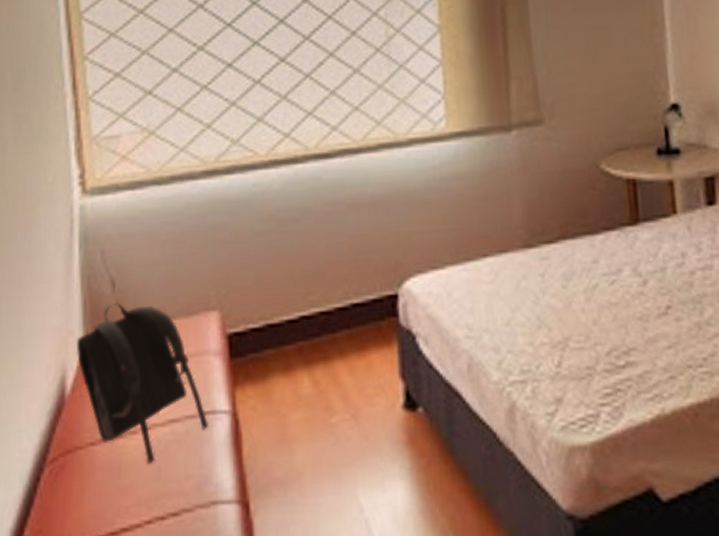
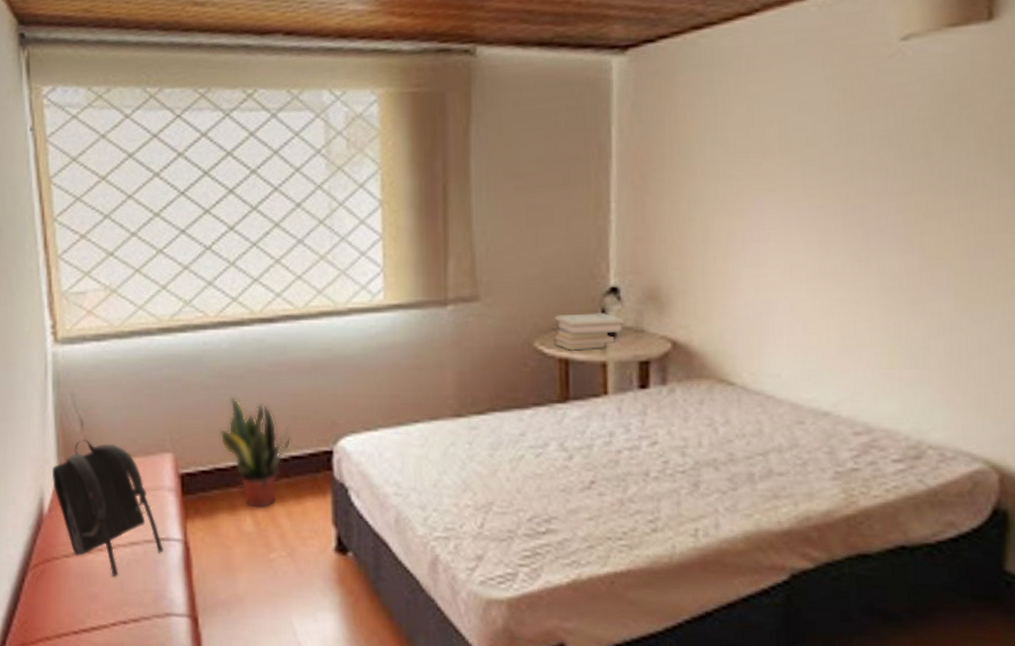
potted plant: none [272,243,356,368] -> present [220,397,295,510]
books: none [619,130,688,171] -> present [553,313,625,351]

